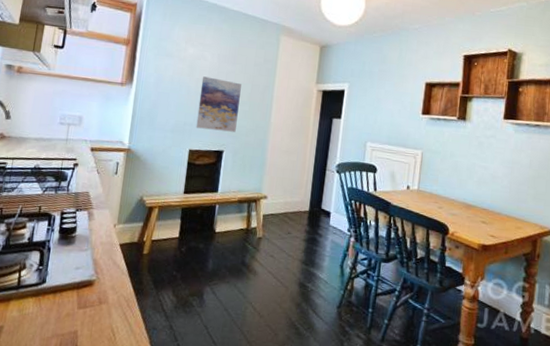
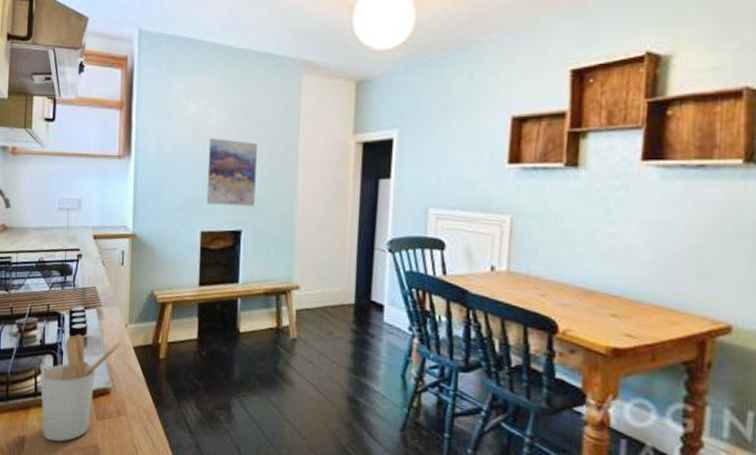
utensil holder: none [21,232,109,330] -> present [41,334,122,442]

